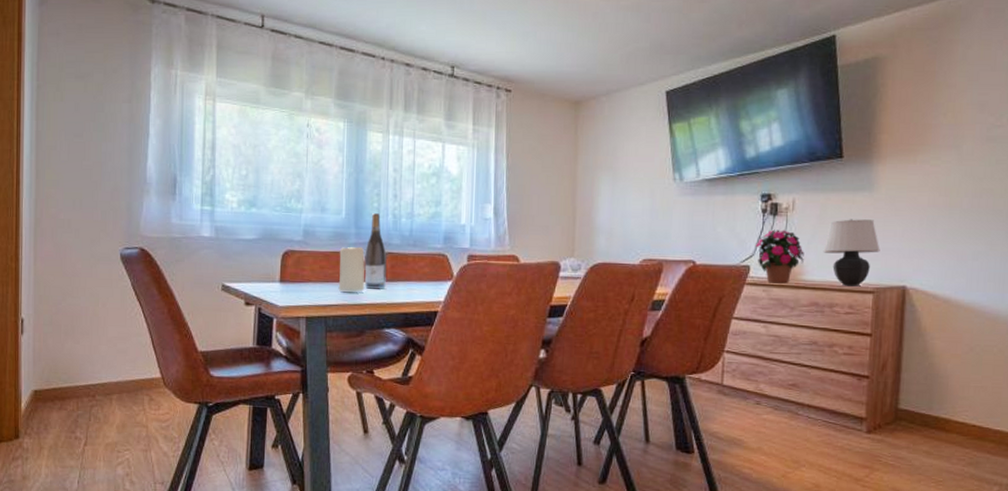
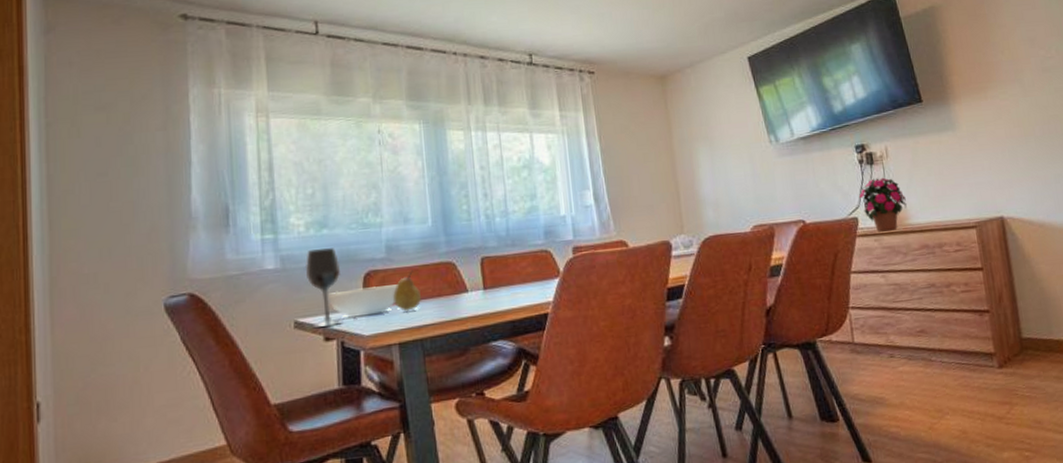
wine glass: none [234,225,264,294] -> present [305,248,343,329]
bowl: none [250,264,311,290] -> present [327,284,398,318]
fruit: none [305,255,330,291] -> present [393,270,422,312]
candle: present [338,246,365,293] -> none [429,255,464,309]
wine bottle: present [364,213,387,289] -> none [459,216,487,301]
table lamp: present [823,219,880,286] -> none [922,157,974,225]

